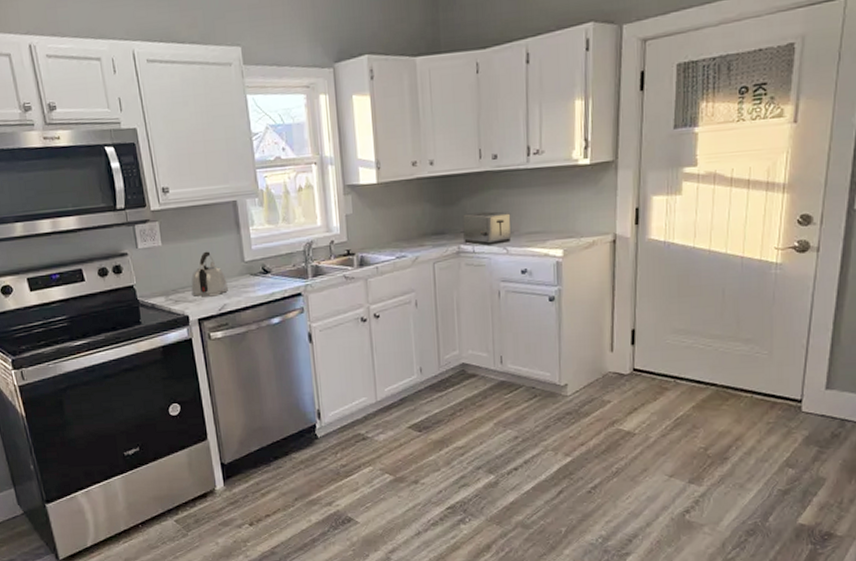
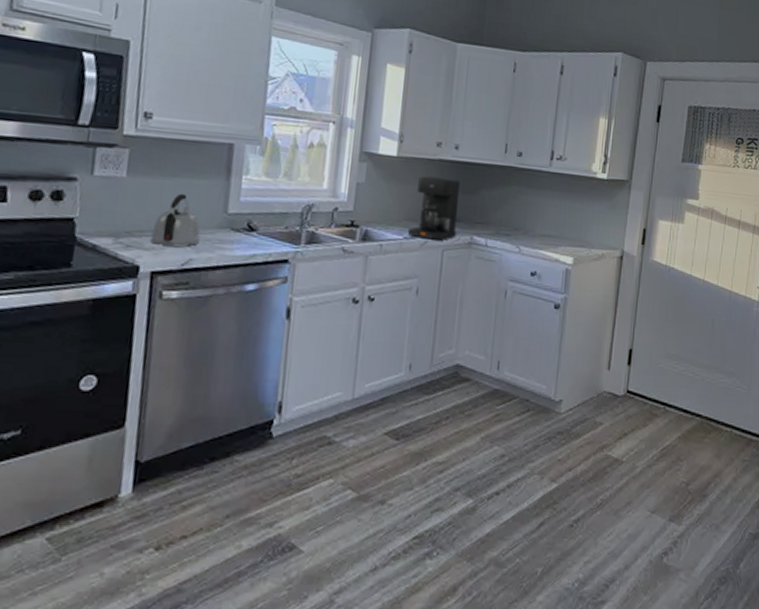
coffee maker: none [398,194,444,256] -> present [407,176,461,241]
toaster: present [462,211,512,246] -> none [478,205,528,242]

